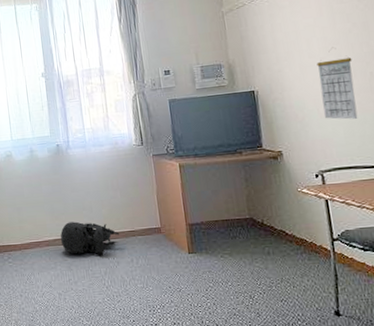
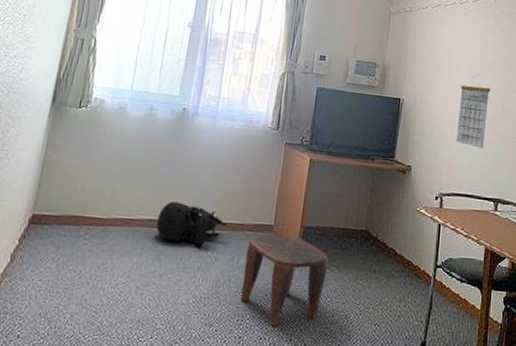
stool: none [142,233,223,312] -> present [240,234,328,326]

